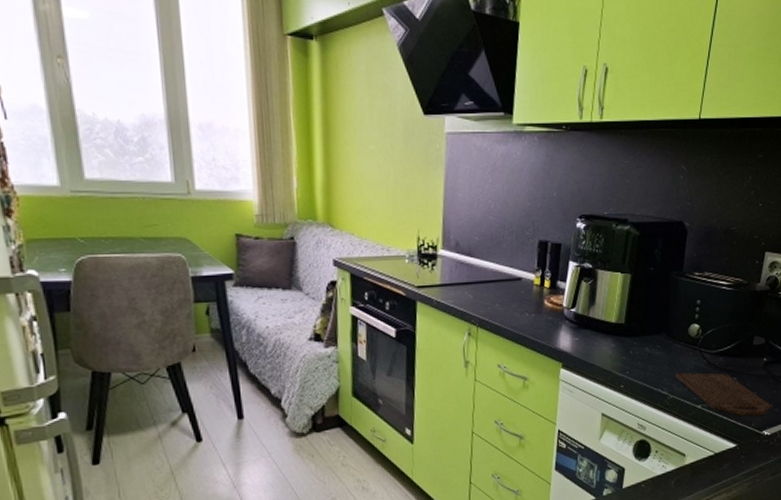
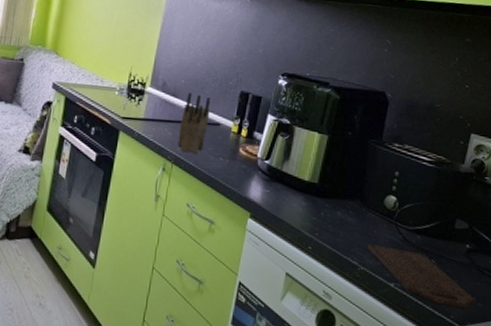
knife block: none [479,248,510,313] -> present [177,91,211,154]

